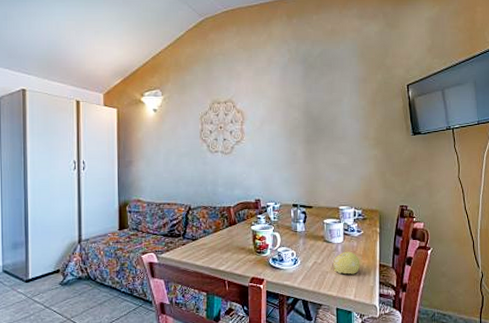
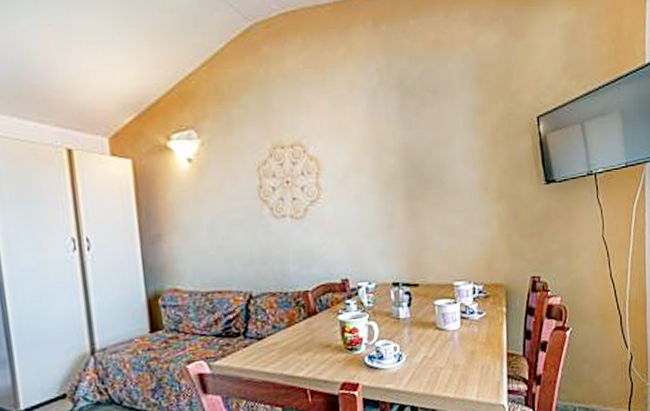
fruit: present [333,251,360,274] -> none [448,339,483,369]

